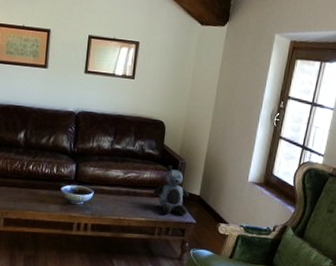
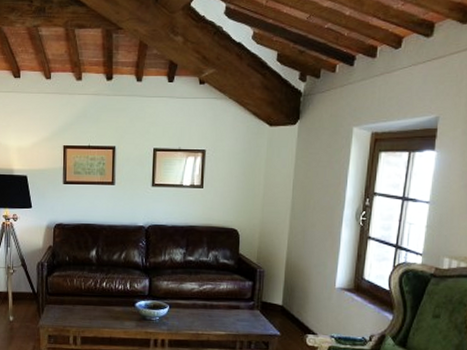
teddy bear: present [153,165,189,215] -> none [232,274,270,327]

